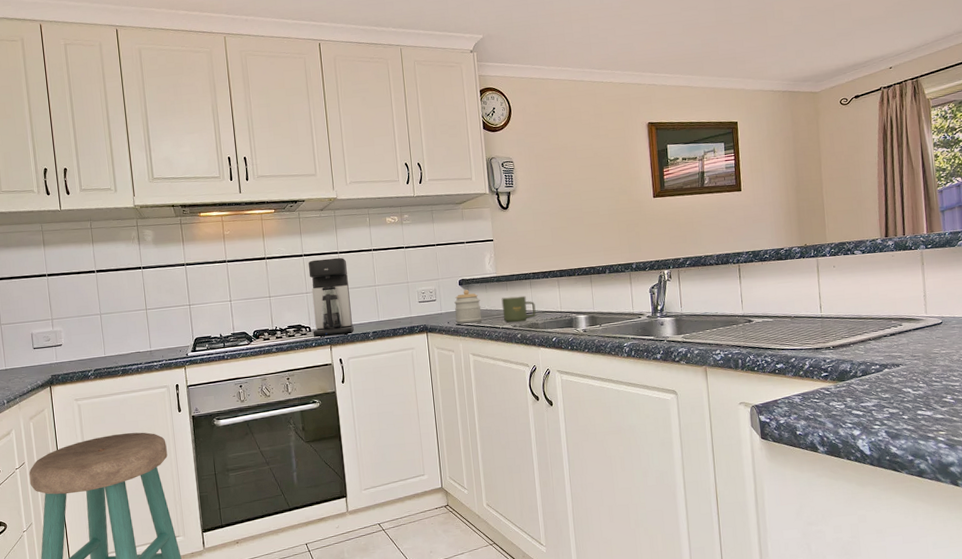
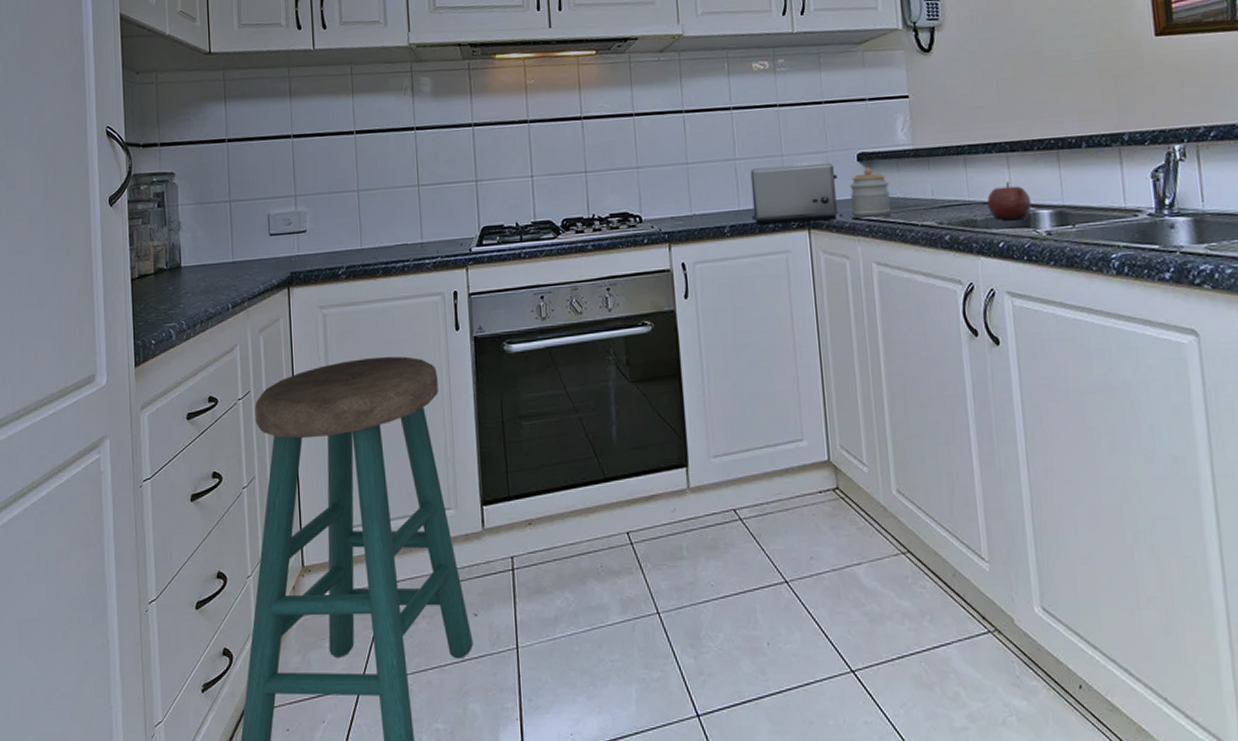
coffee maker: present [308,257,354,338] -> none [640,118,704,233]
toaster: none [386,287,446,332] -> present [750,163,838,226]
mug: present [501,295,536,324] -> none [920,178,974,220]
fruit: none [545,297,574,323] -> present [987,182,1032,221]

